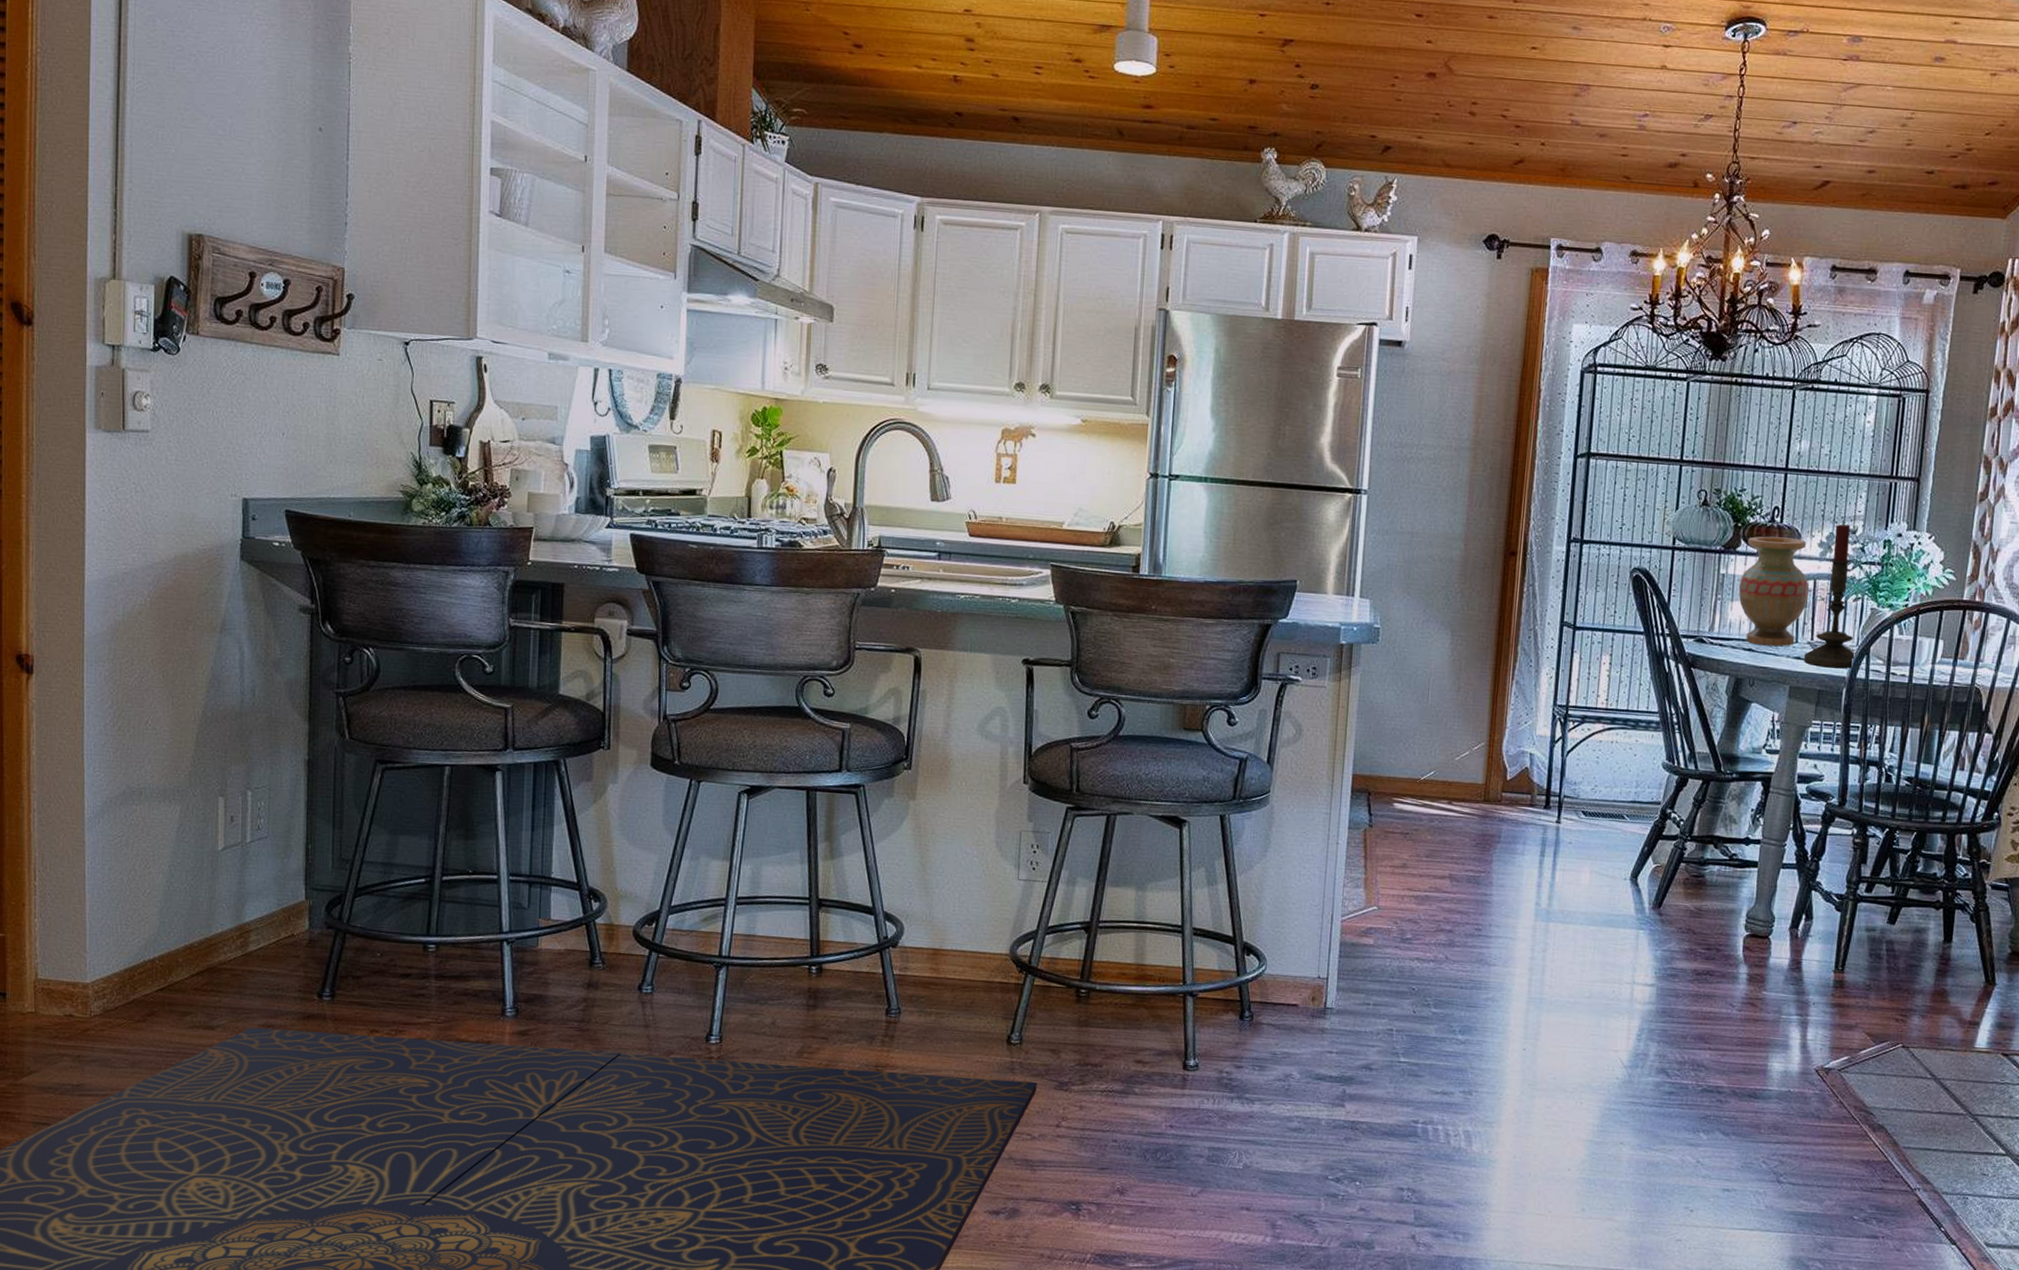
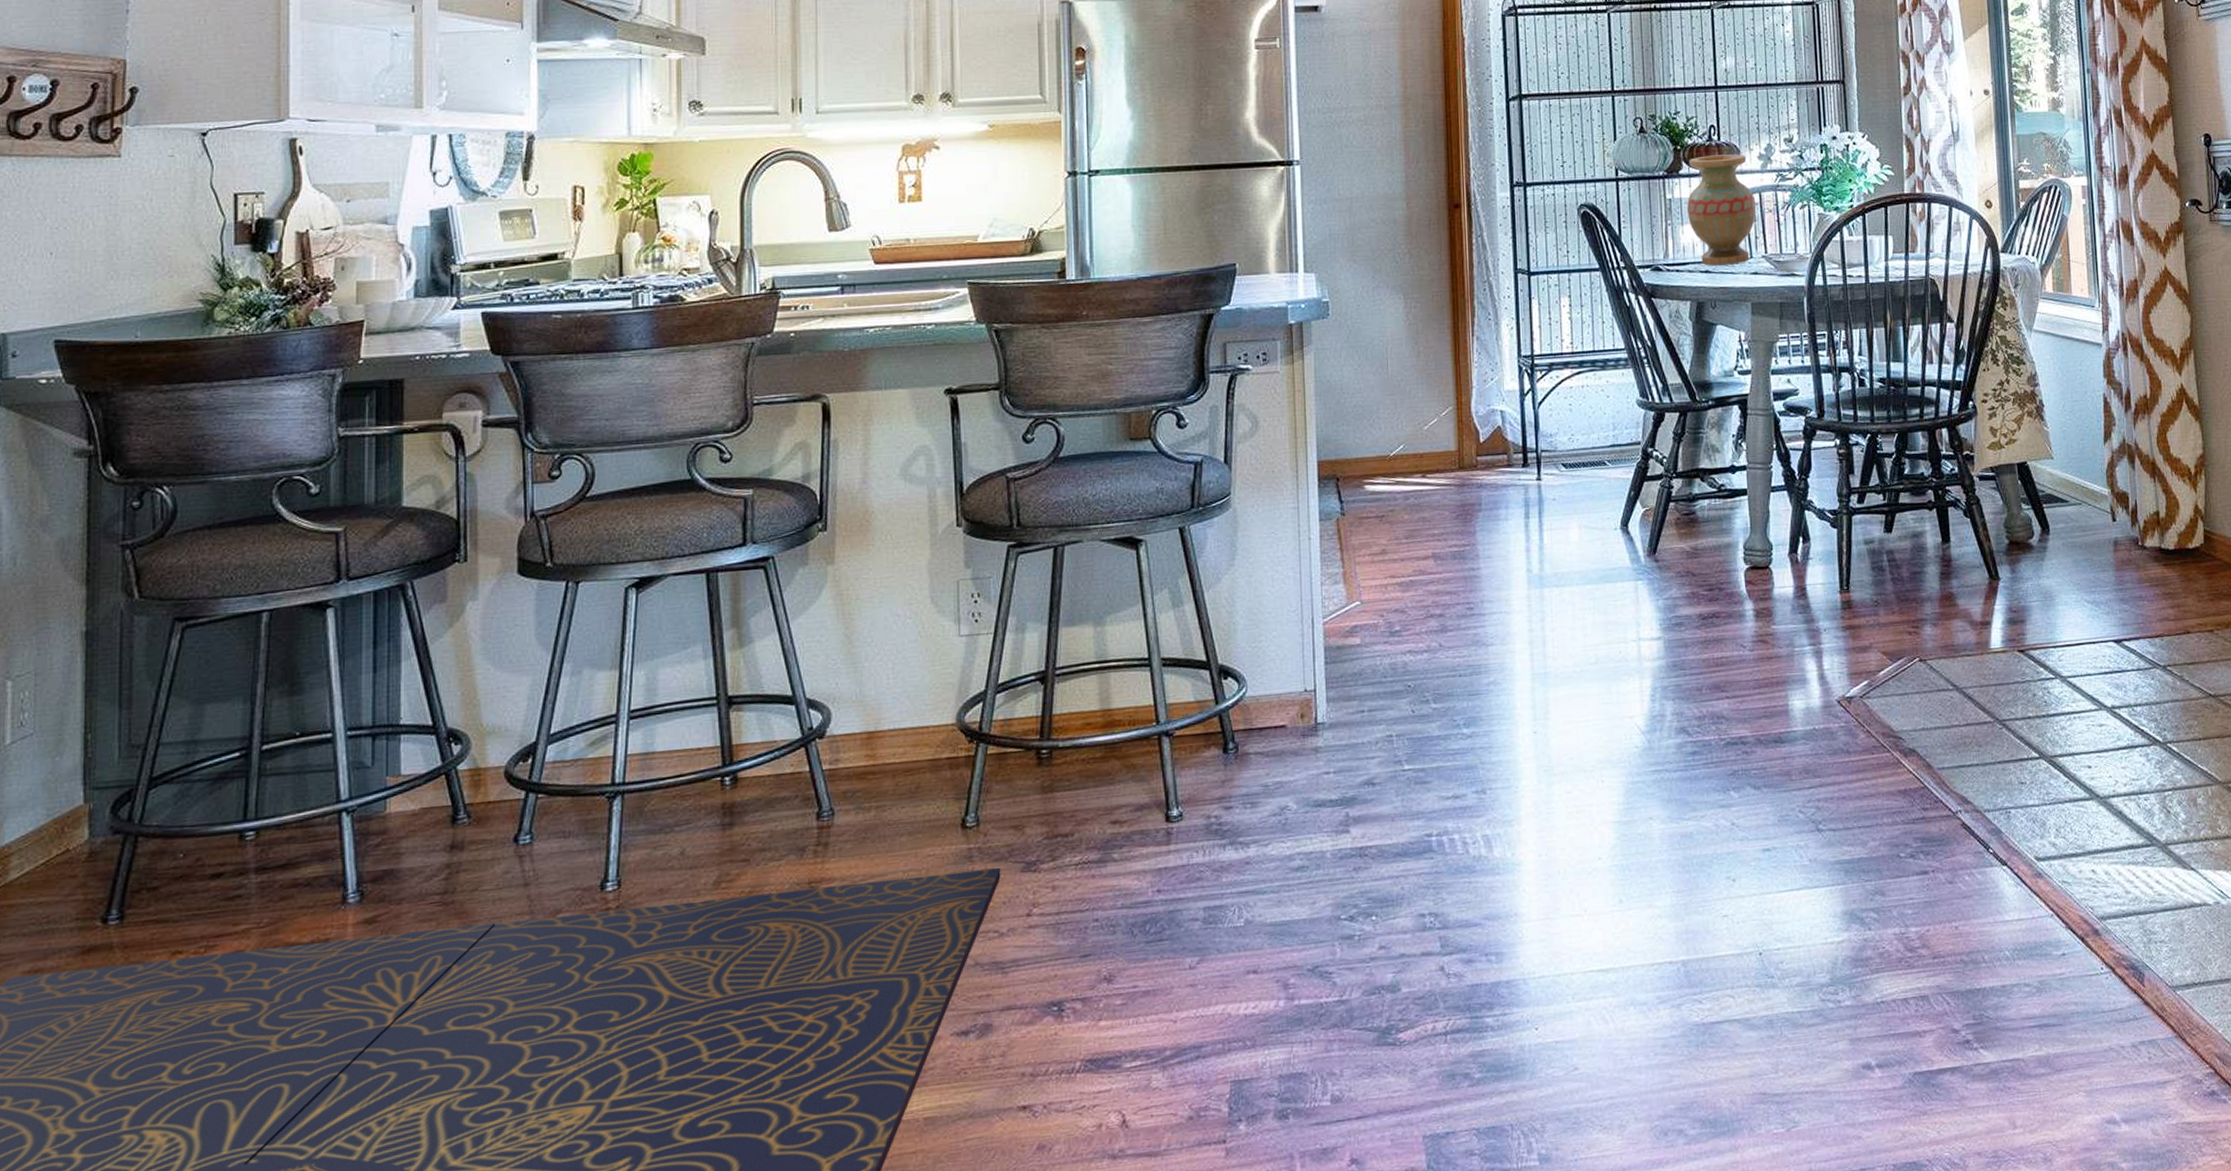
candle: present [1804,520,1855,668] -> none [1761,130,1810,279]

